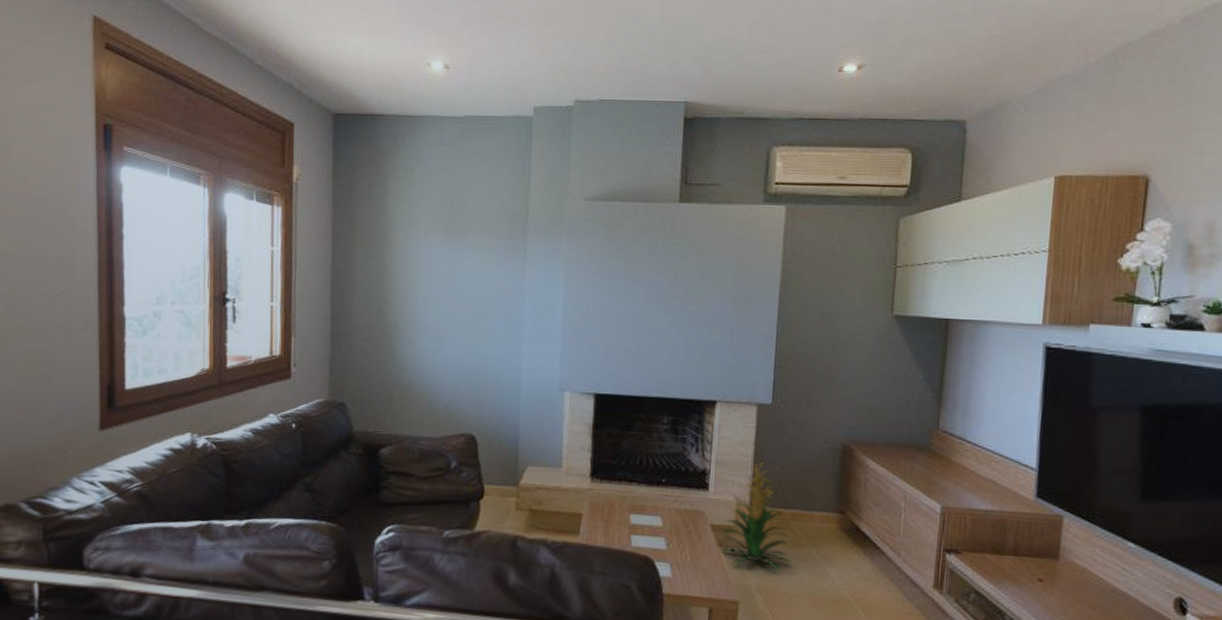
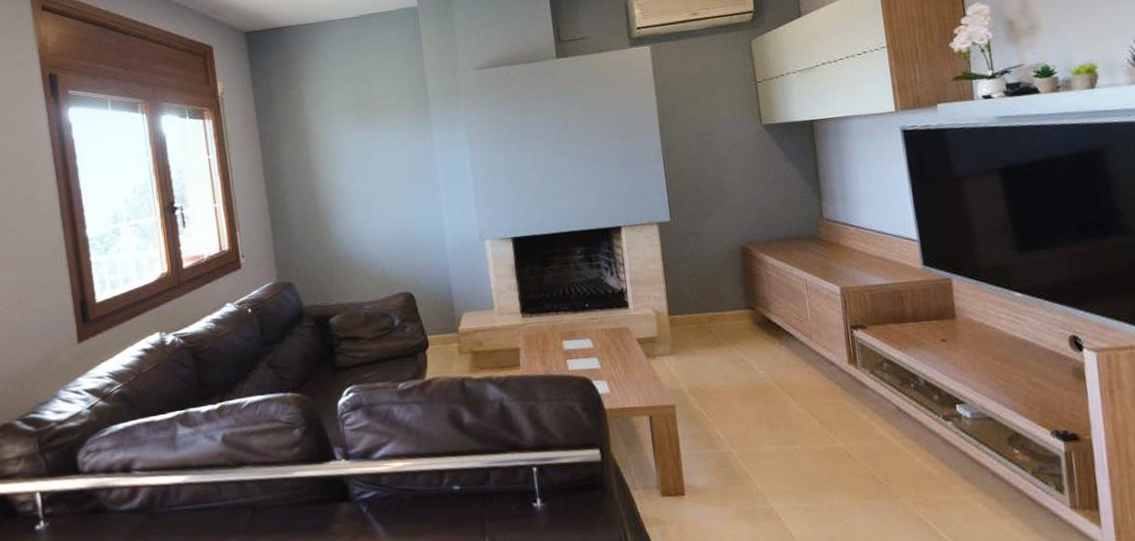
indoor plant: present [720,462,793,572] -> none [647,274,717,373]

